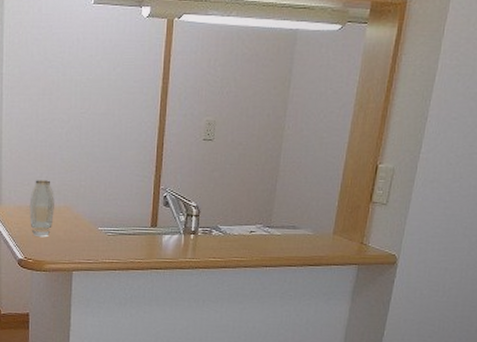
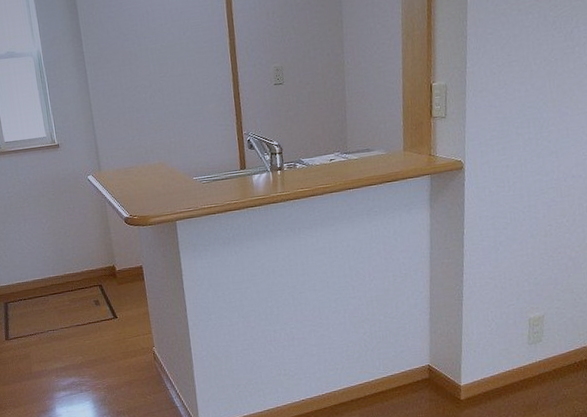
vase: present [29,180,55,238] -> none [126,142,151,195]

